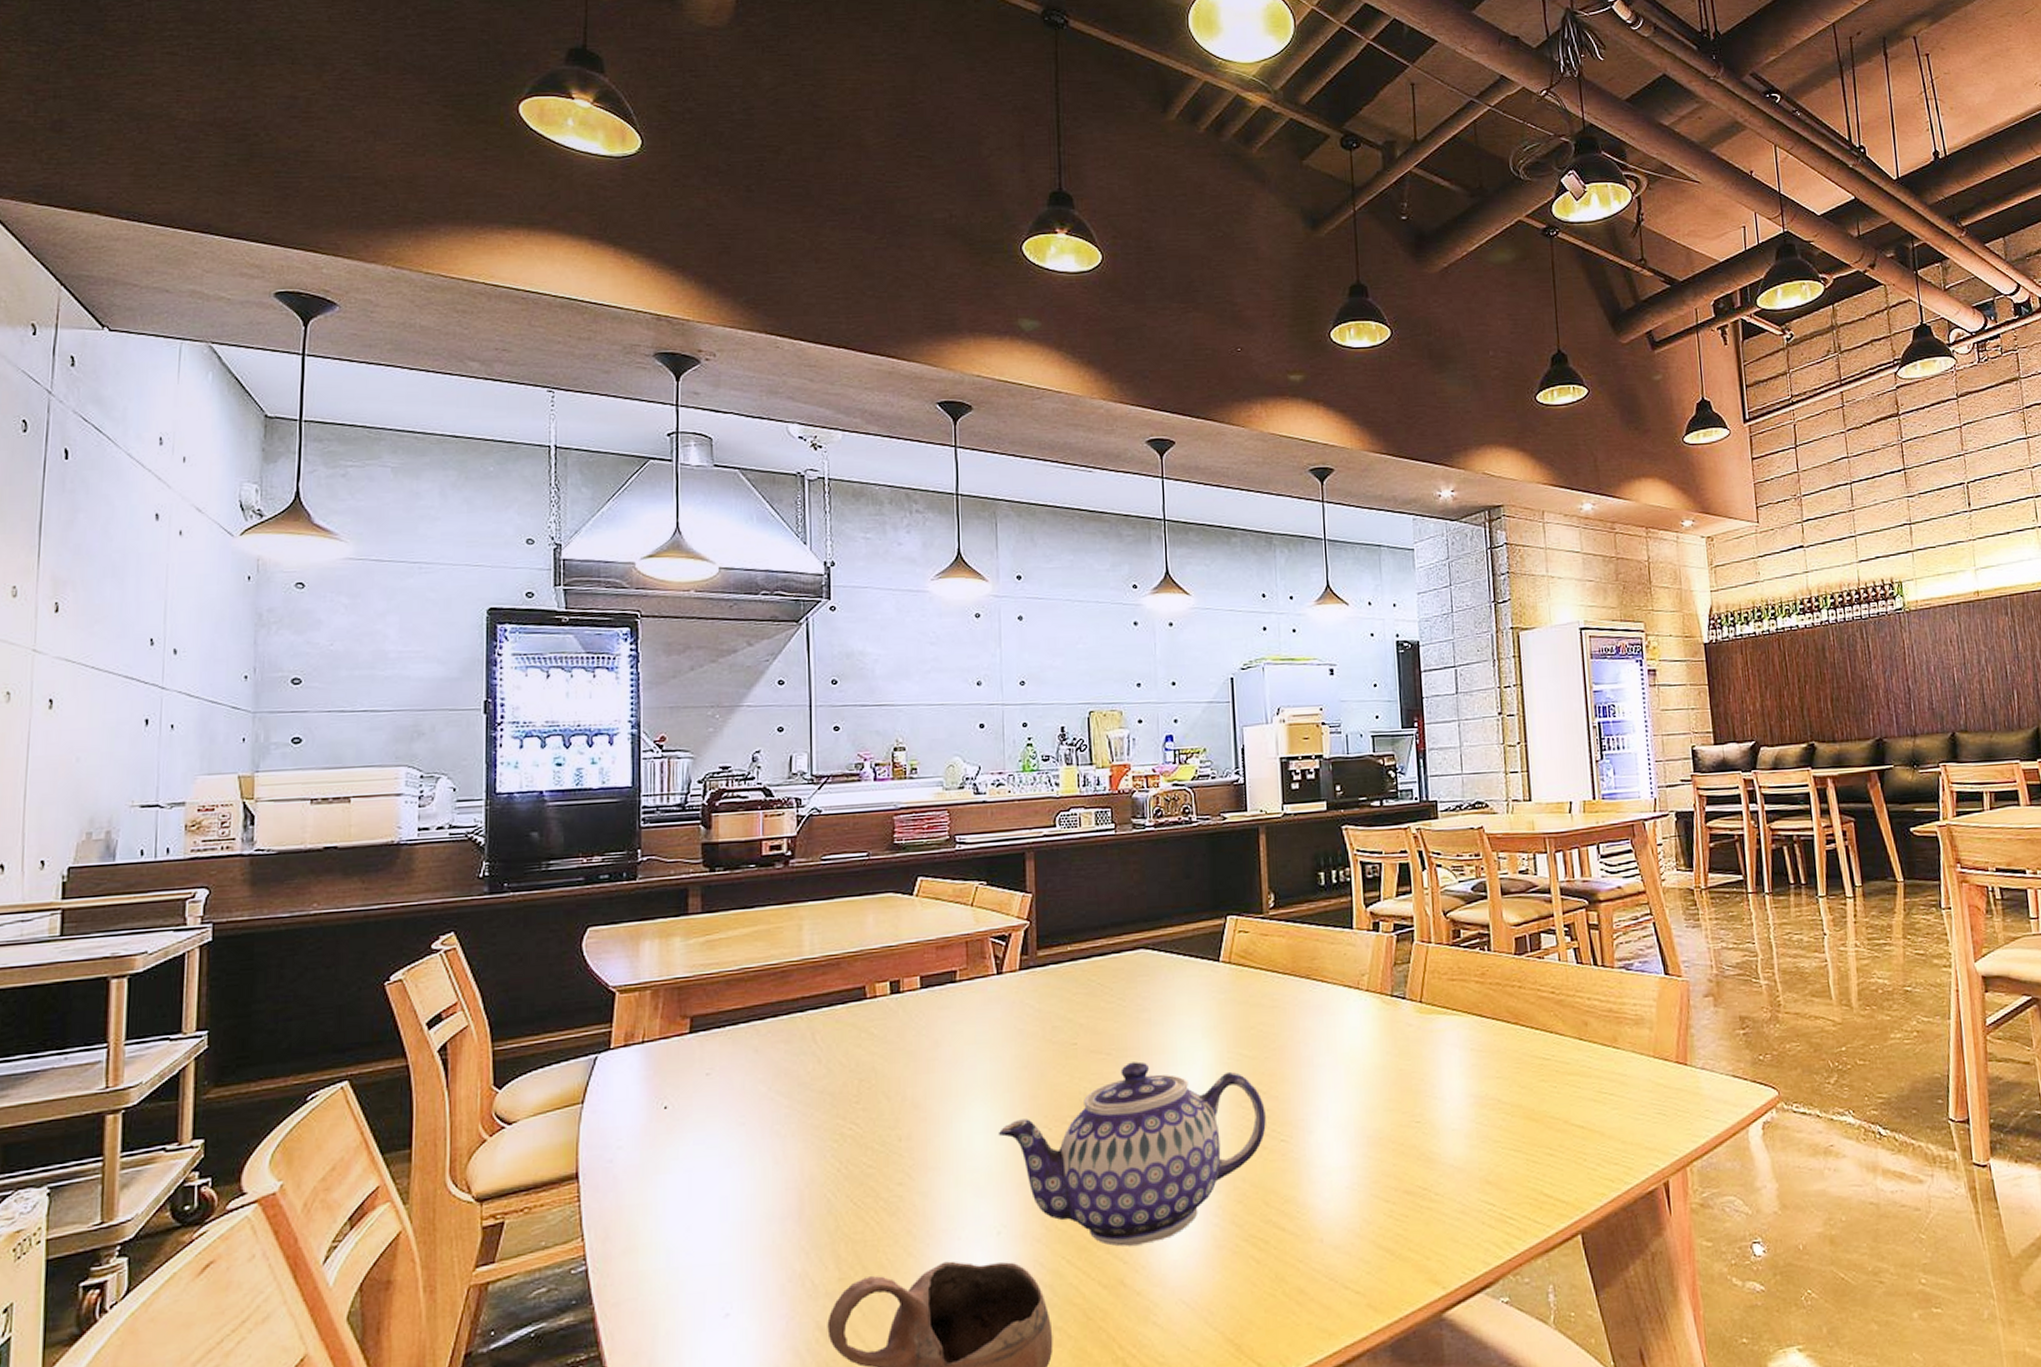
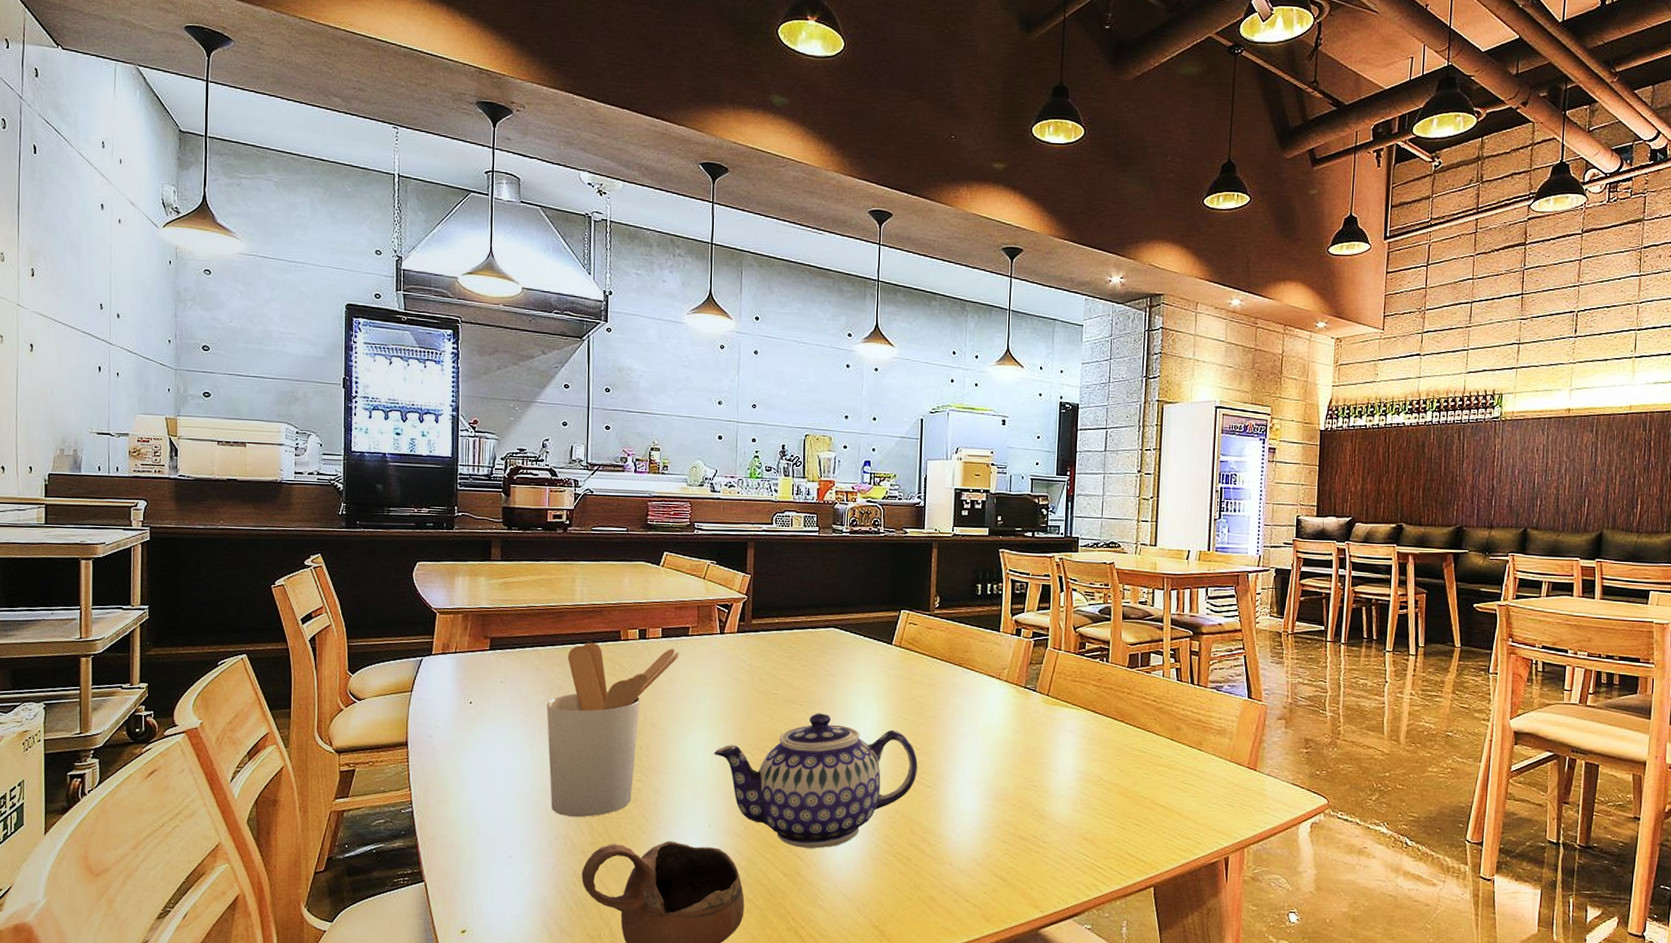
utensil holder: none [770,1000,945,1247] -> present [546,642,680,817]

